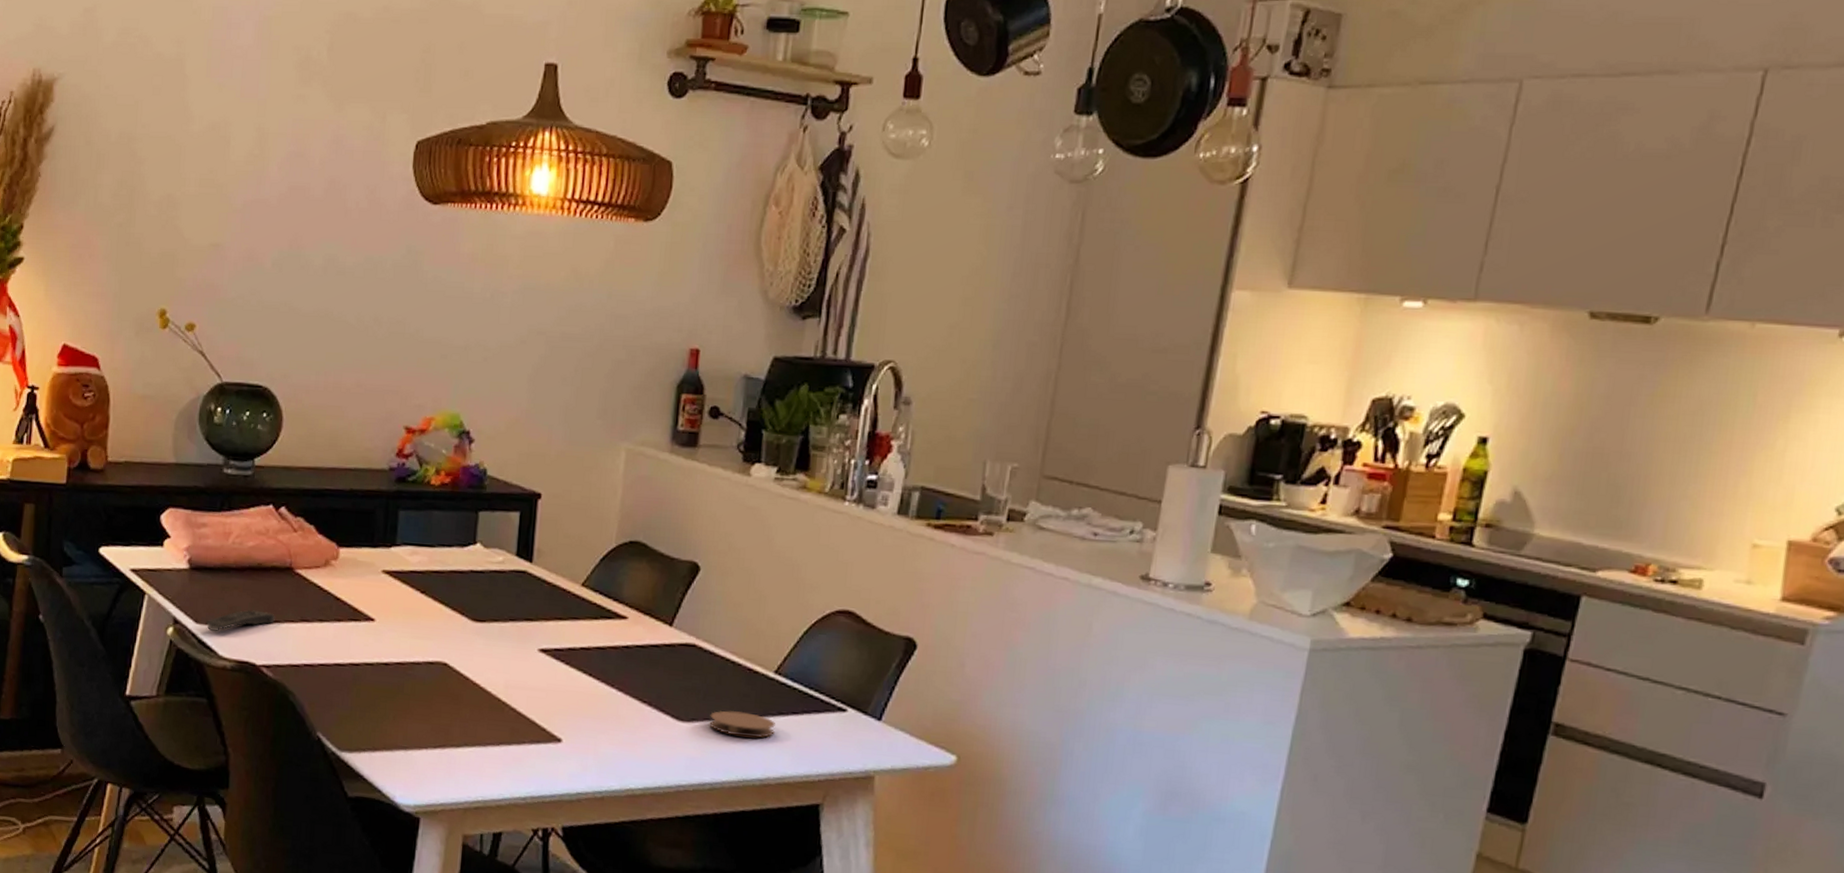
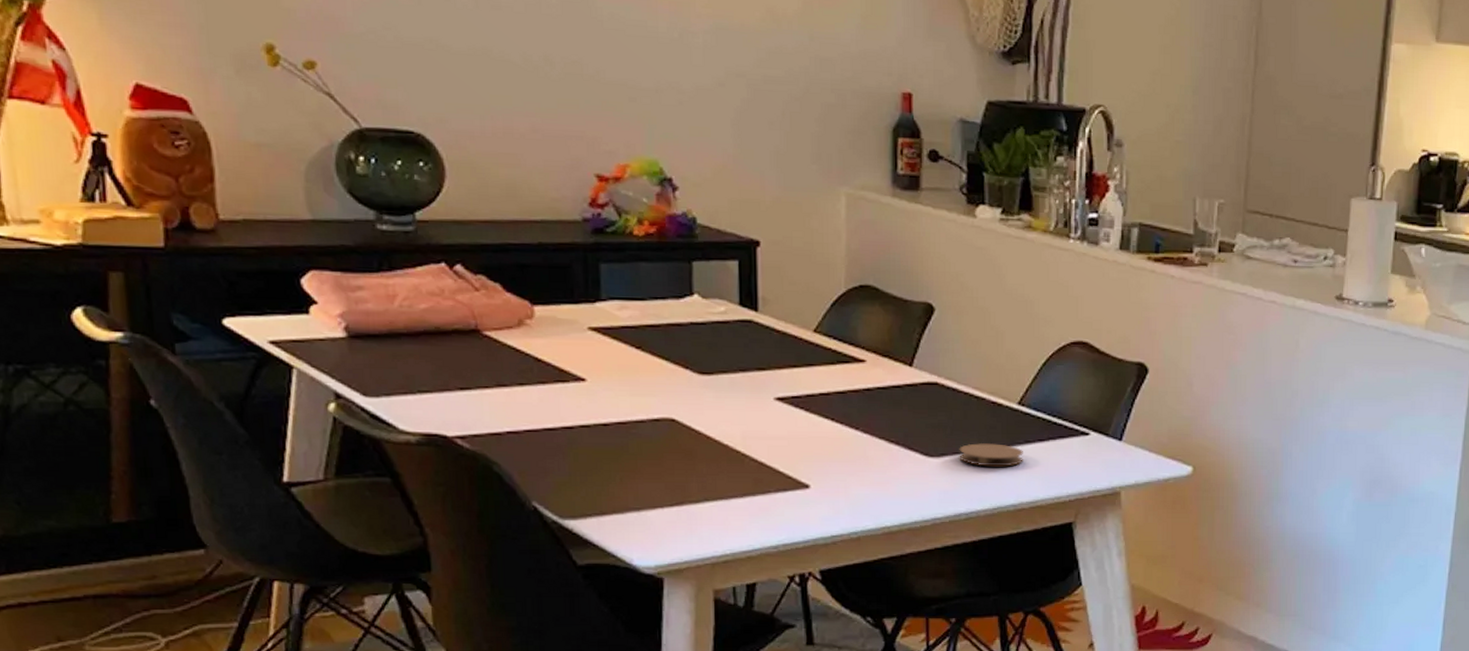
remote control: present [205,609,275,632] -> none [377,378,465,405]

